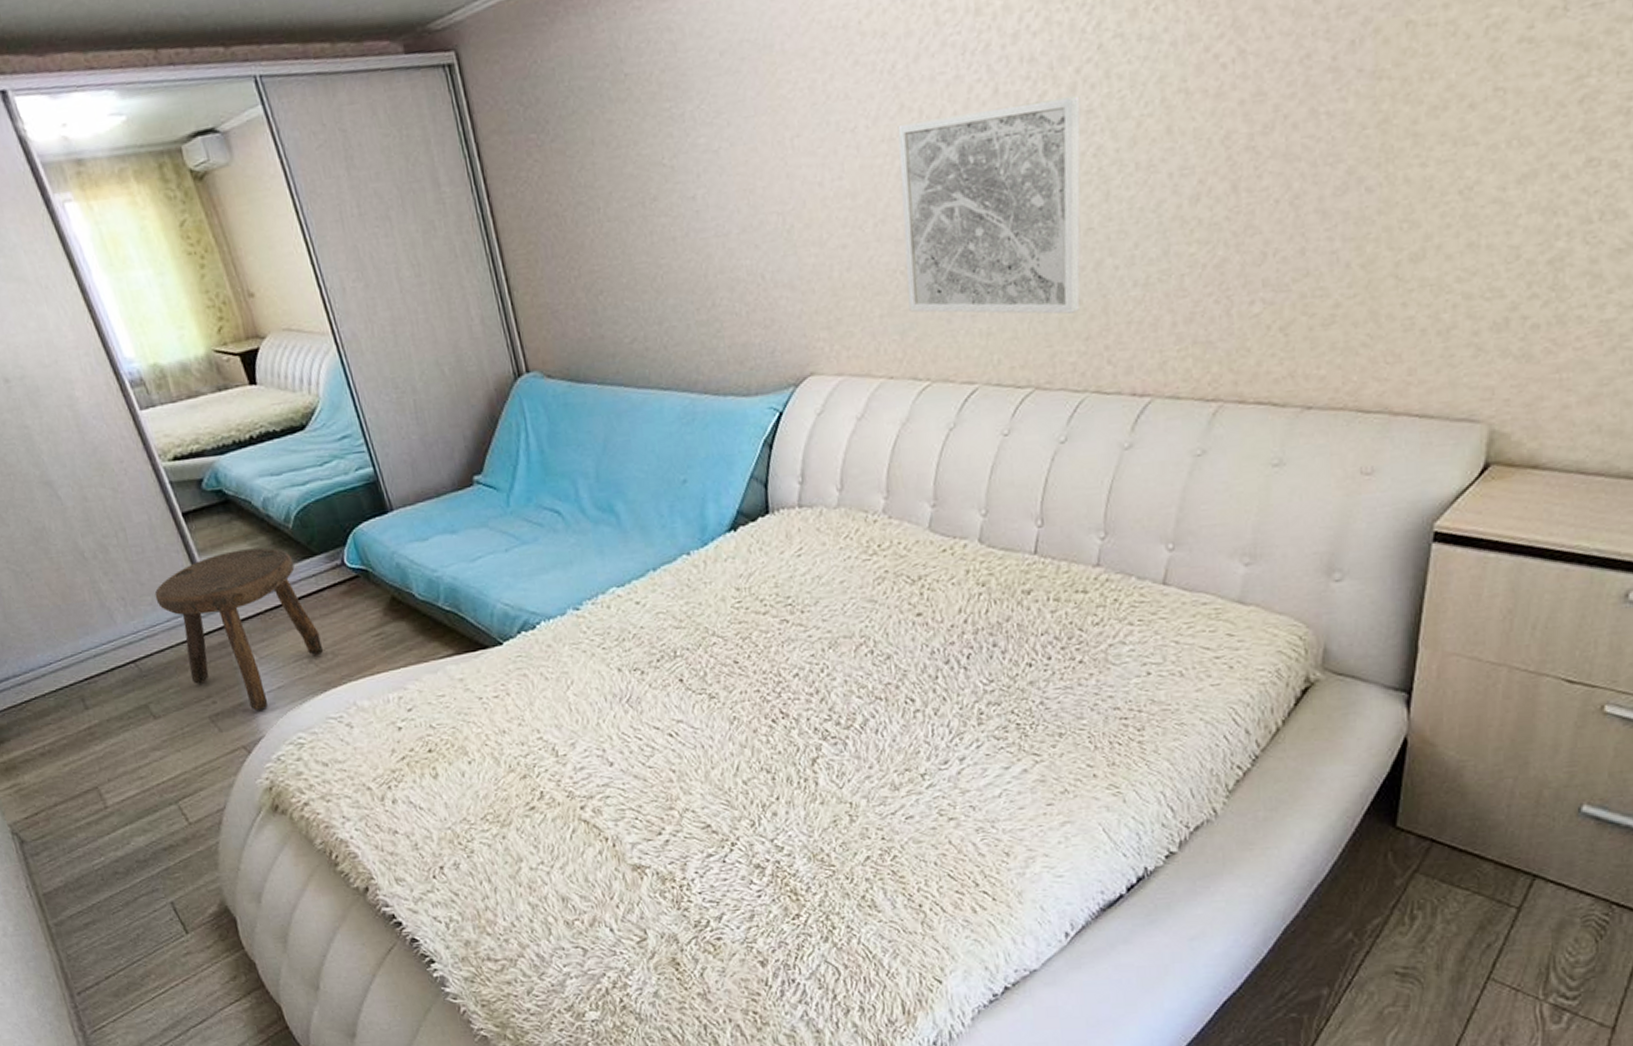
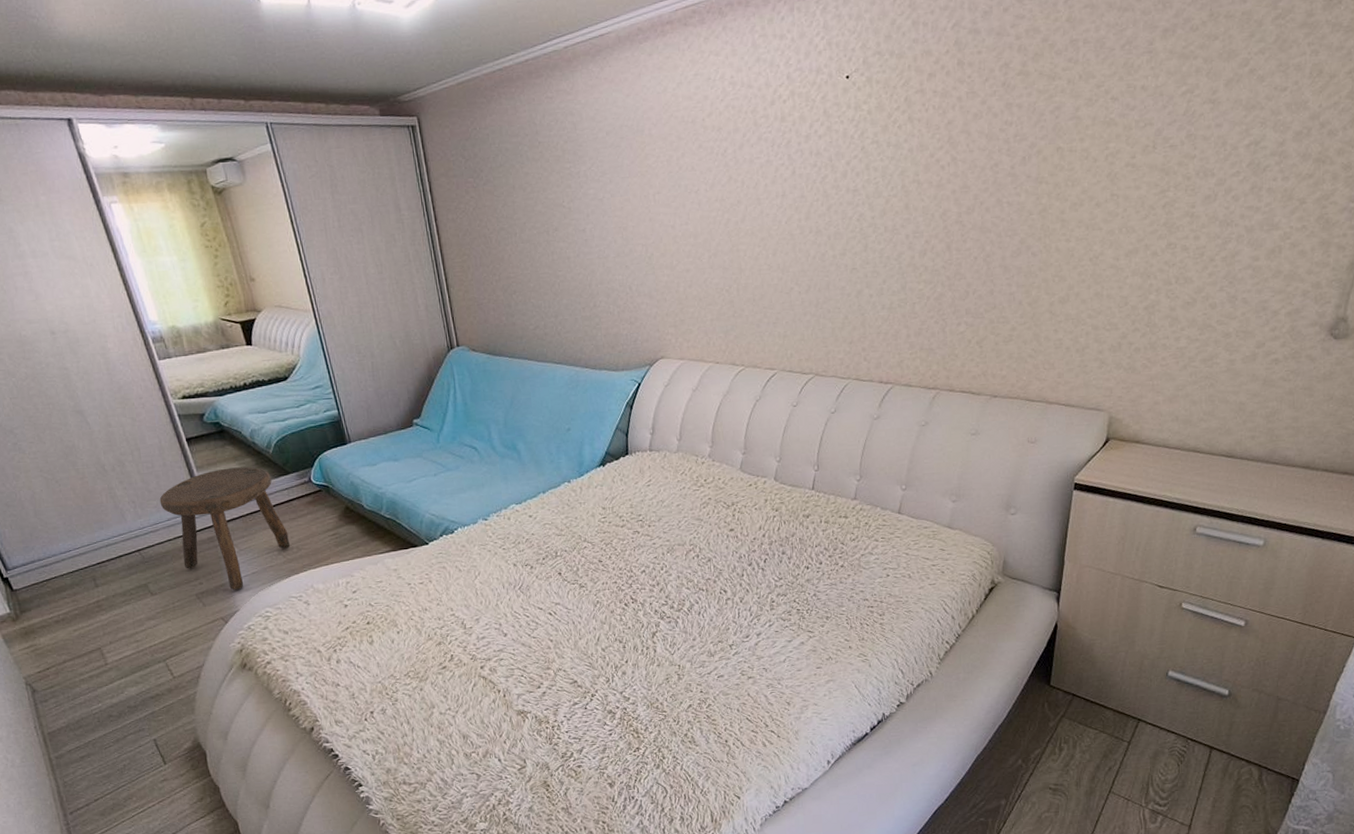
wall art: present [897,96,1081,315] -> none [727,180,850,325]

